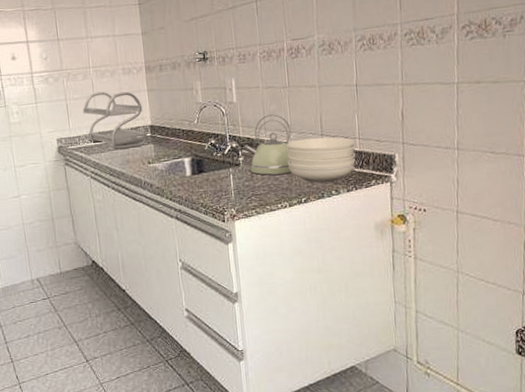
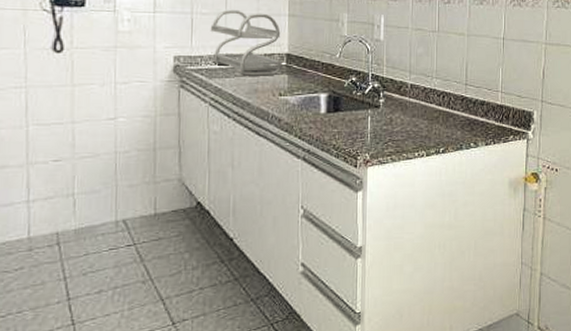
kettle: present [241,113,292,176] -> none [384,56,436,122]
bowl: present [286,137,356,184] -> none [429,86,498,134]

